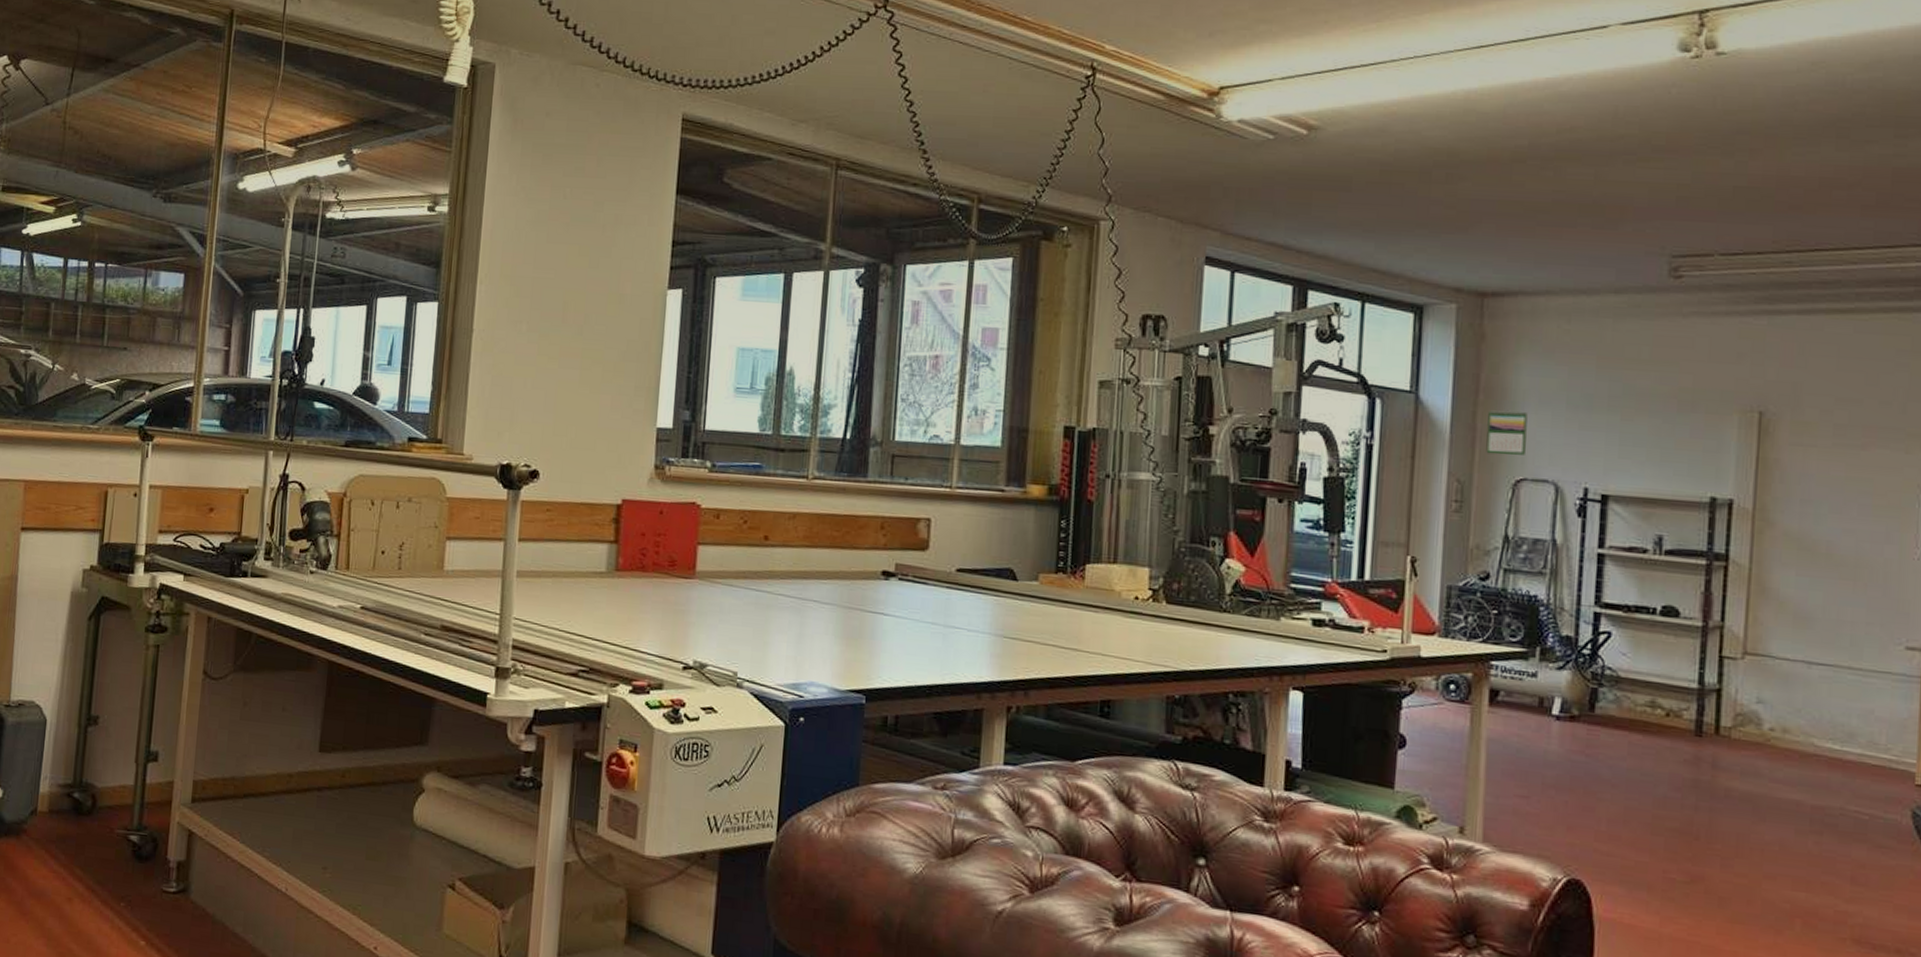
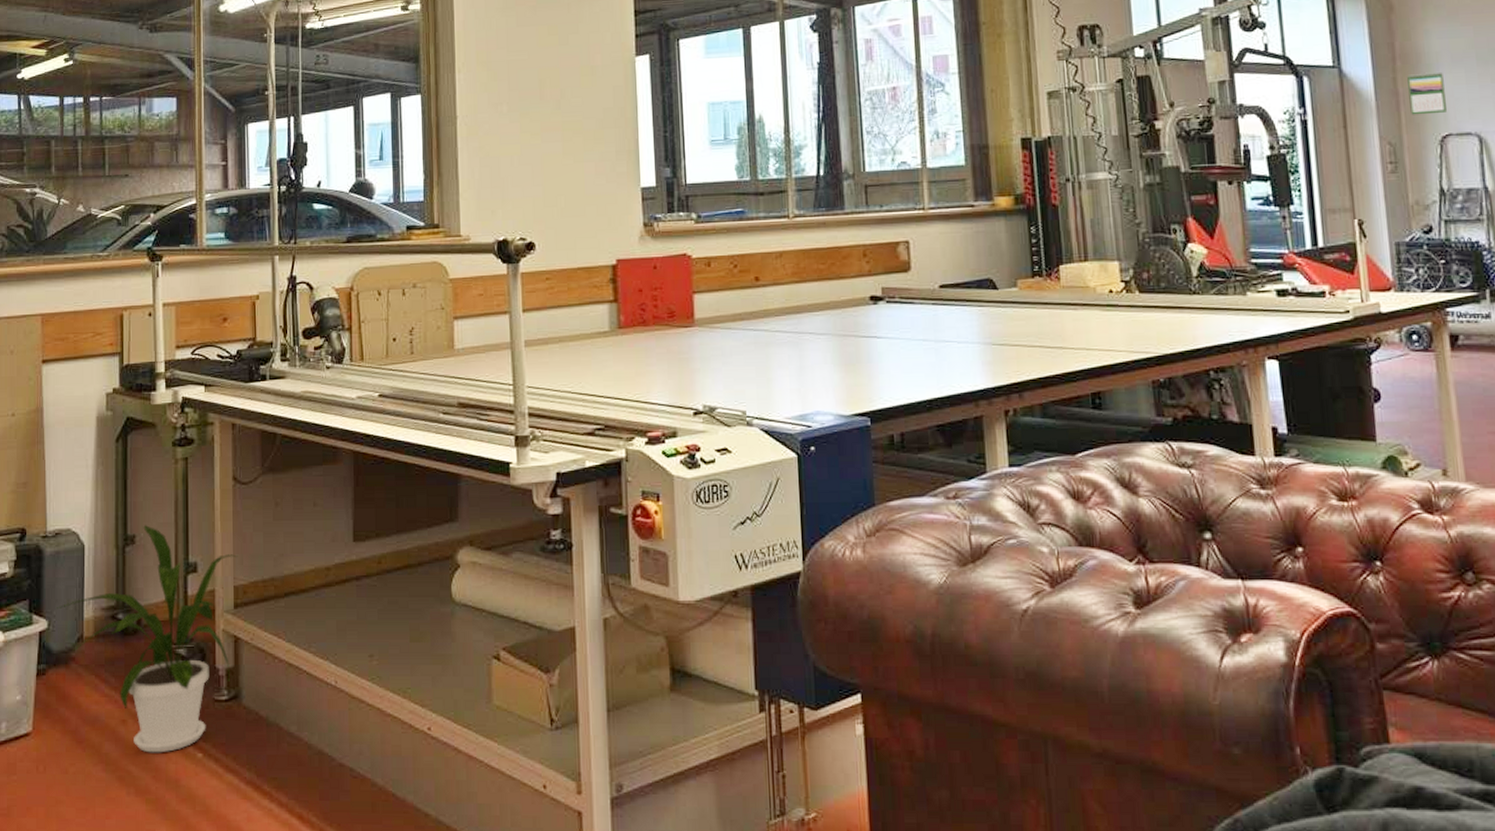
house plant: none [13,707,201,936] -> present [57,525,238,753]

